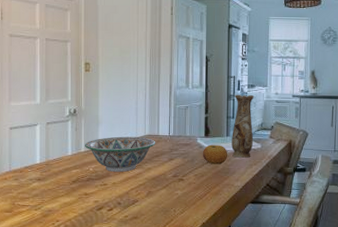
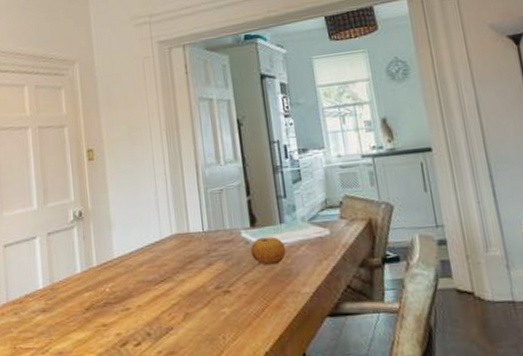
decorative bowl: present [85,136,156,172] -> none [97,237,188,290]
vase: present [231,95,255,158] -> none [282,162,319,252]

